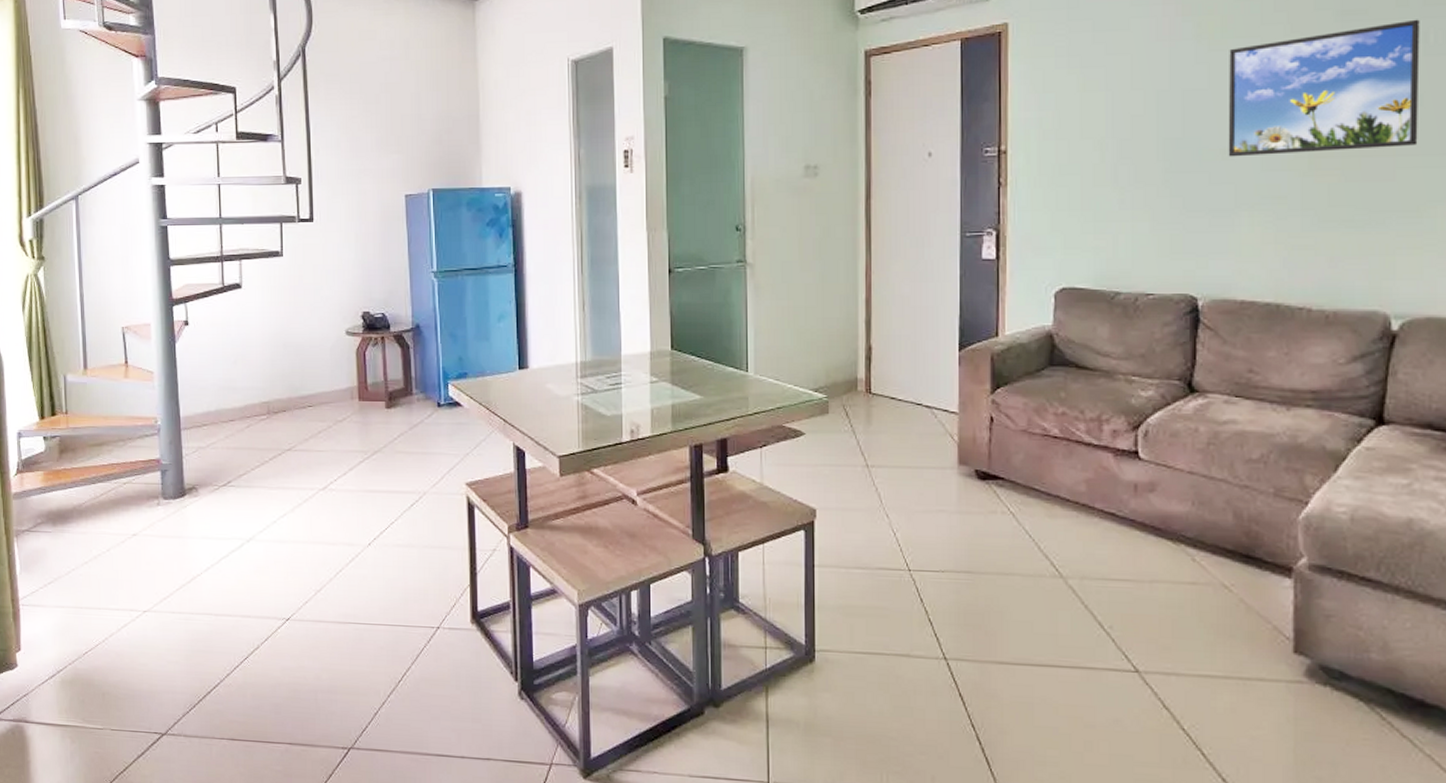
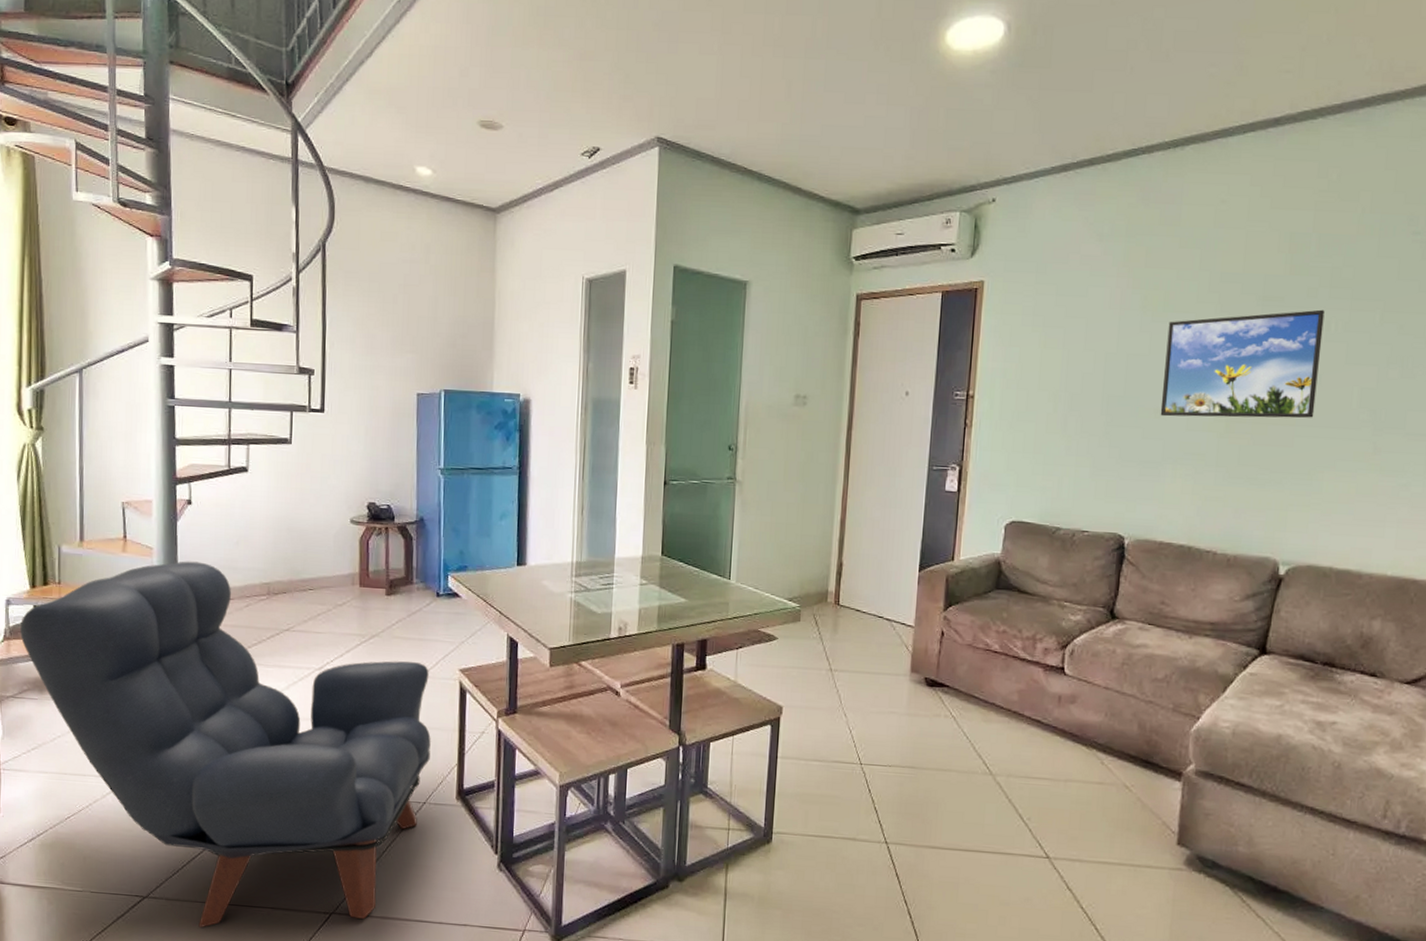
armchair: none [32,383,441,766] -> present [20,561,431,928]

